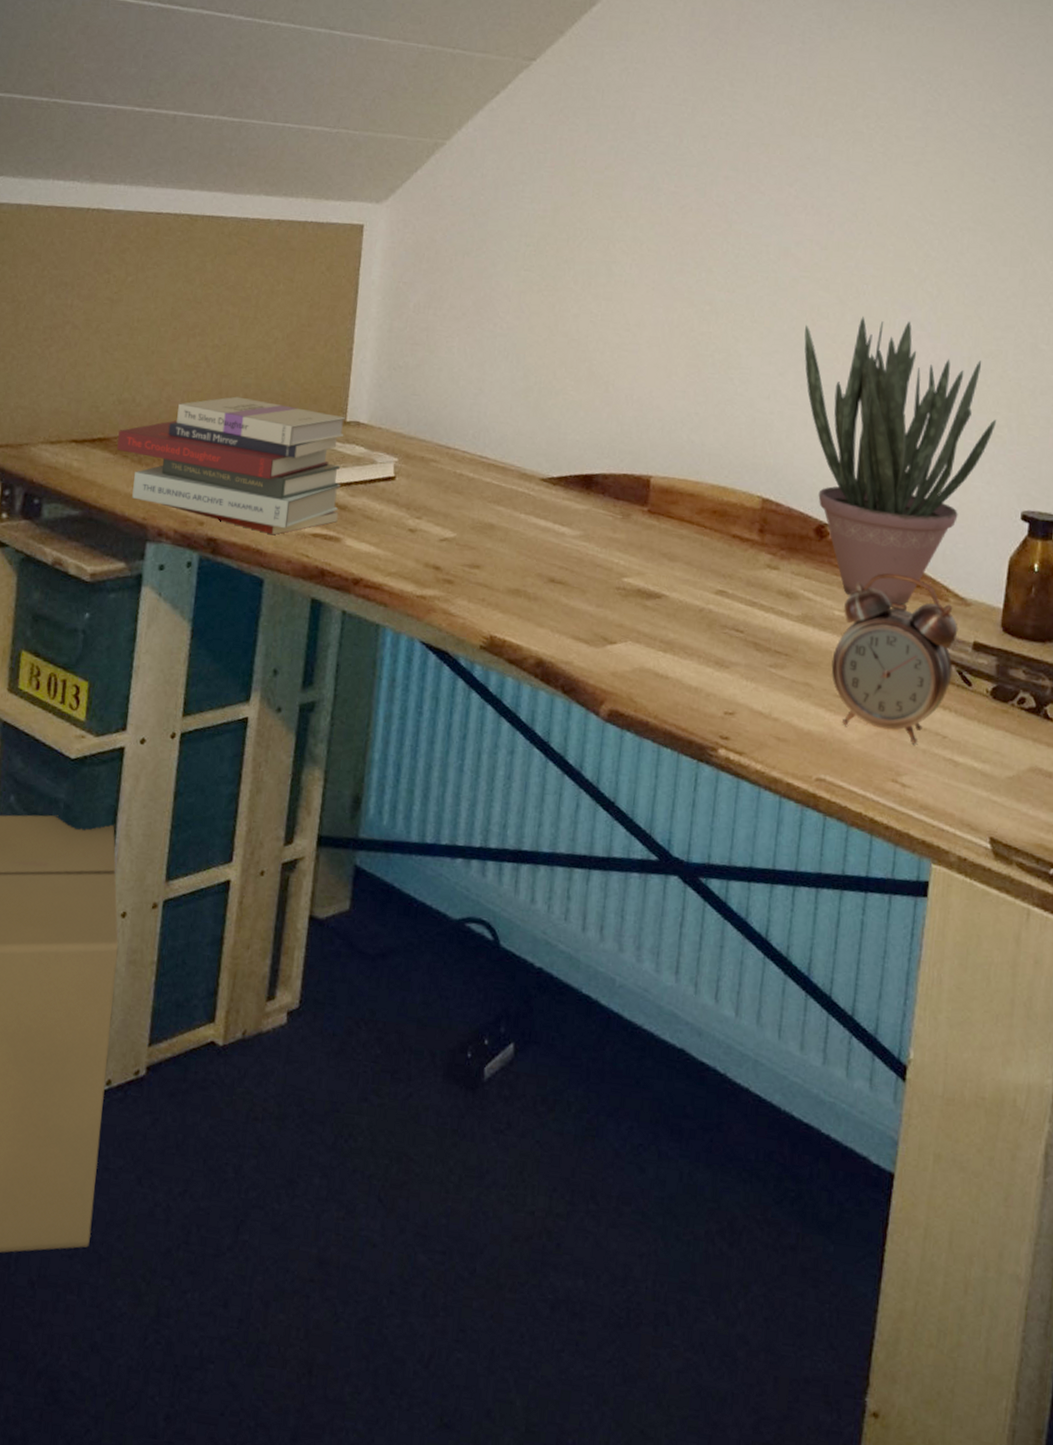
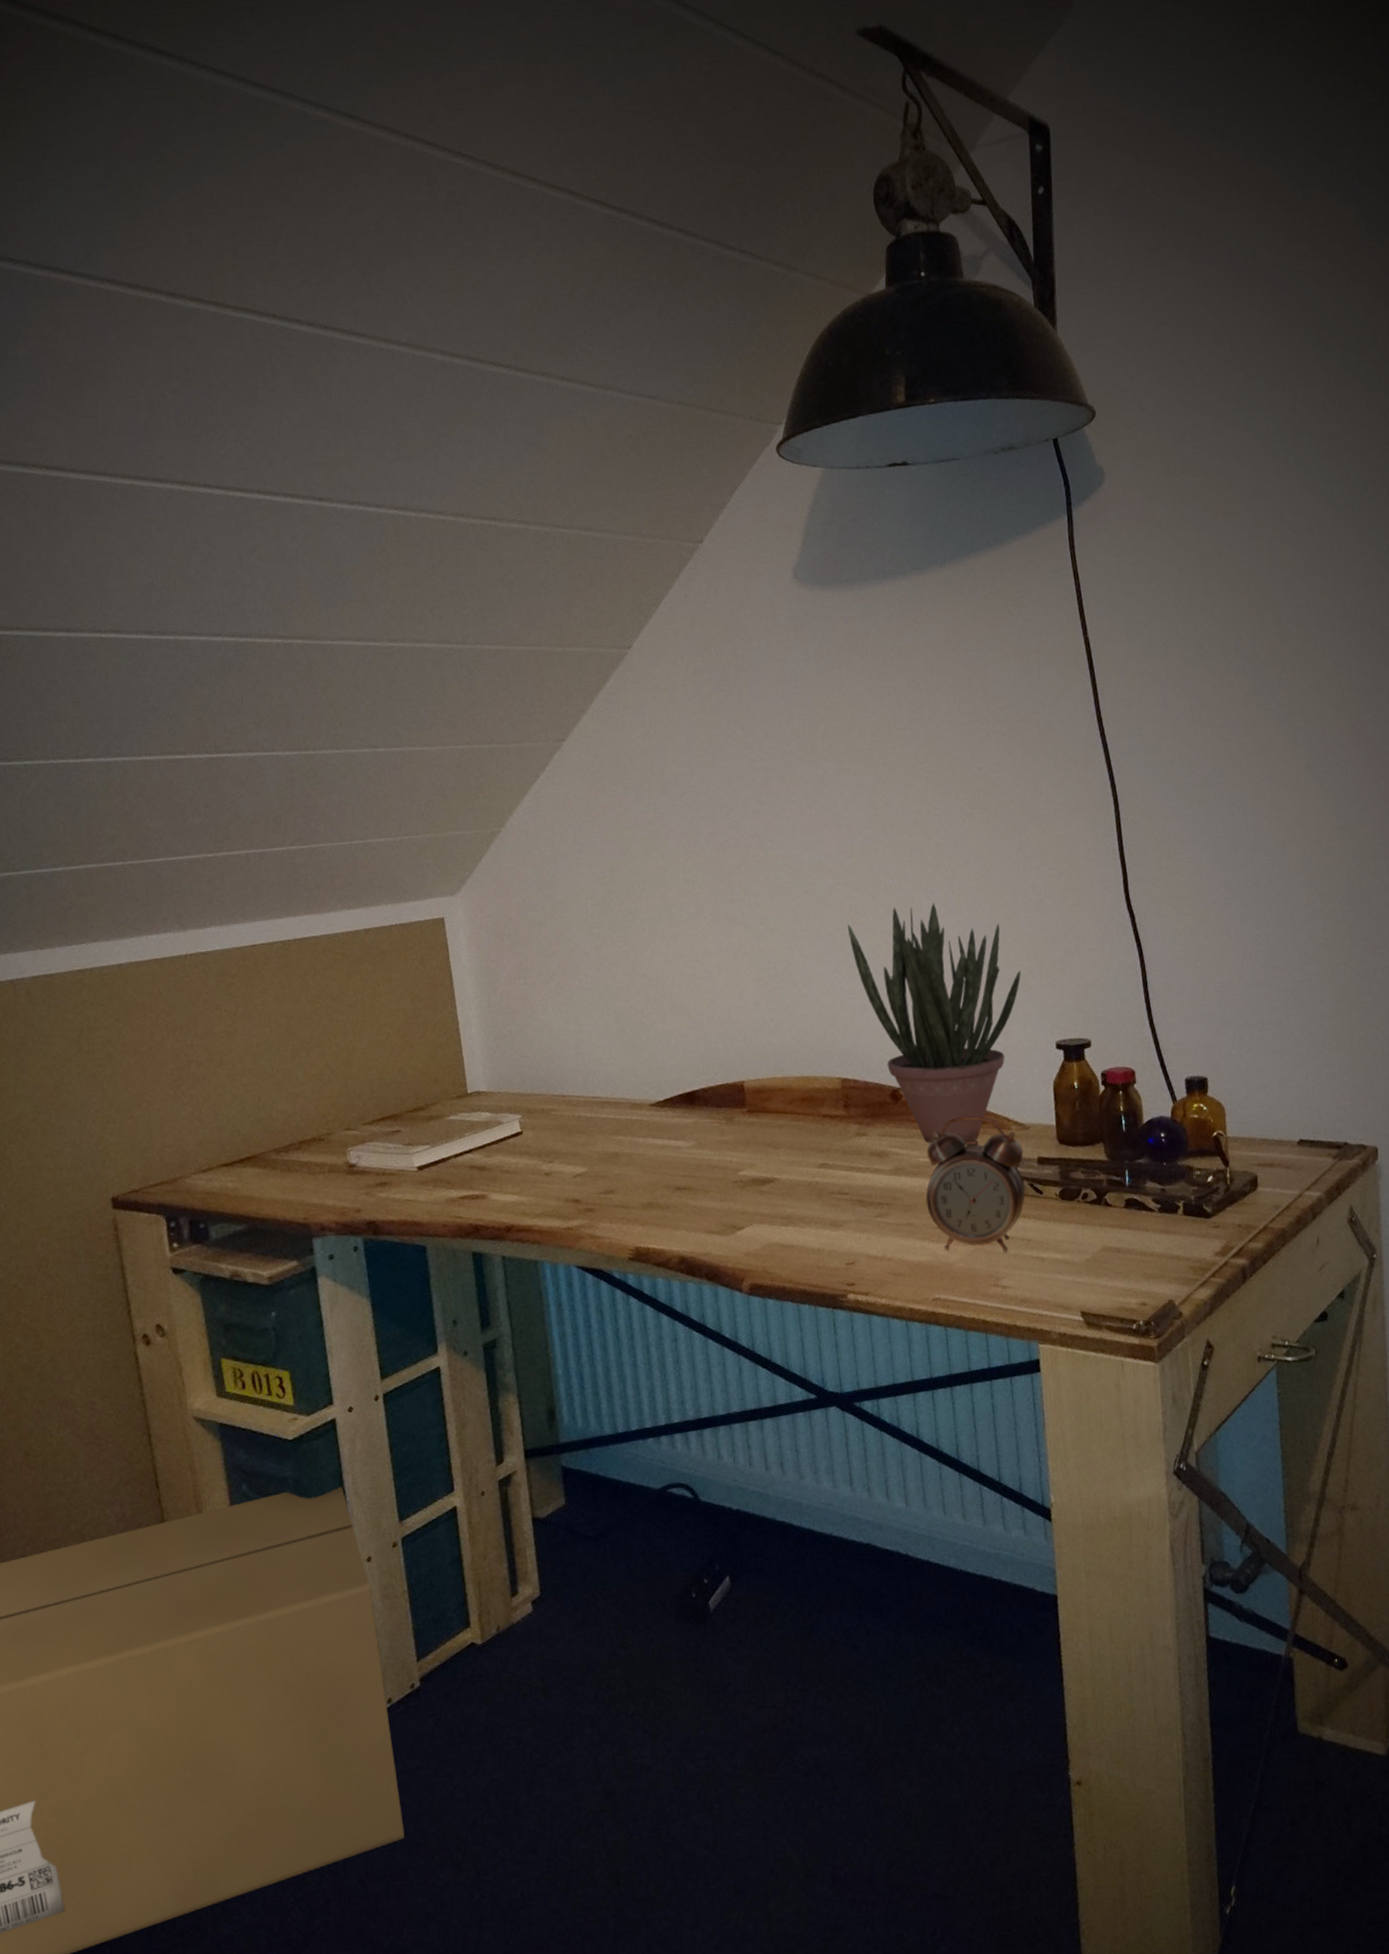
books: present [117,396,346,535] -> none [263,1089,480,1206]

